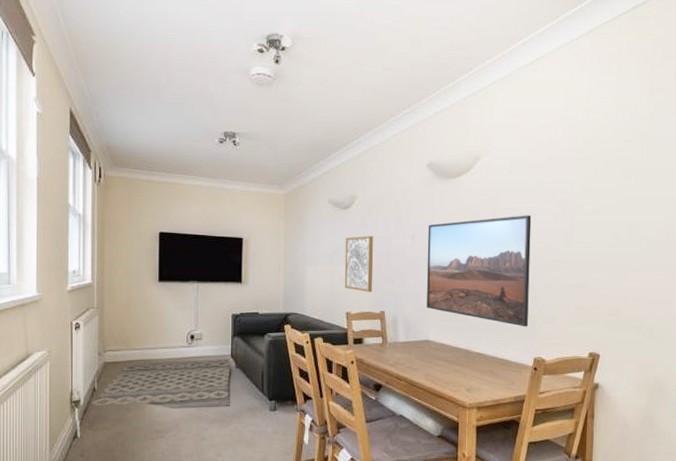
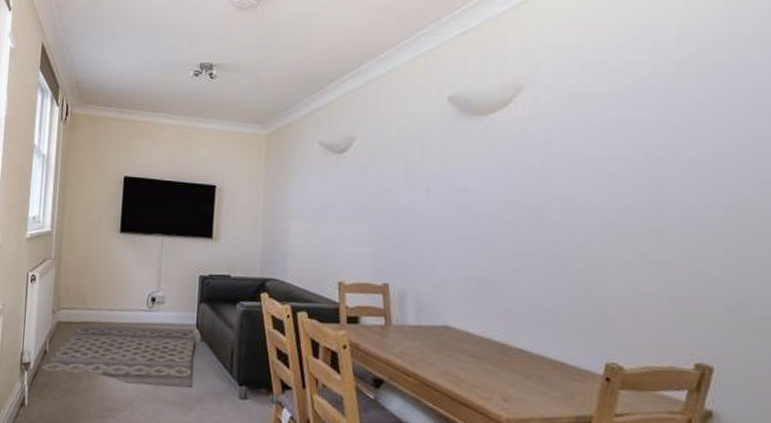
wall art: present [344,235,374,292] -> none [336,186,376,258]
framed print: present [426,215,532,327] -> none [446,164,600,319]

